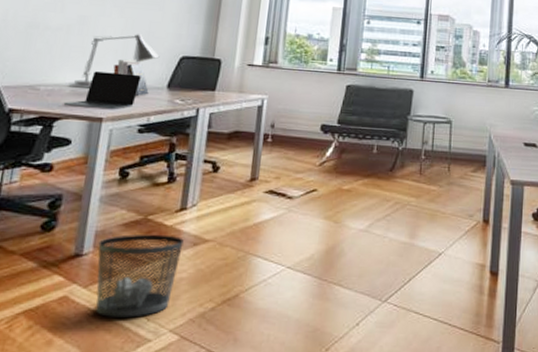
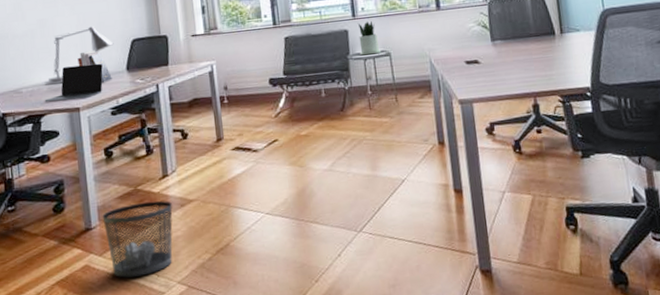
planter: none [420,85,443,120] -> present [357,20,382,56]

